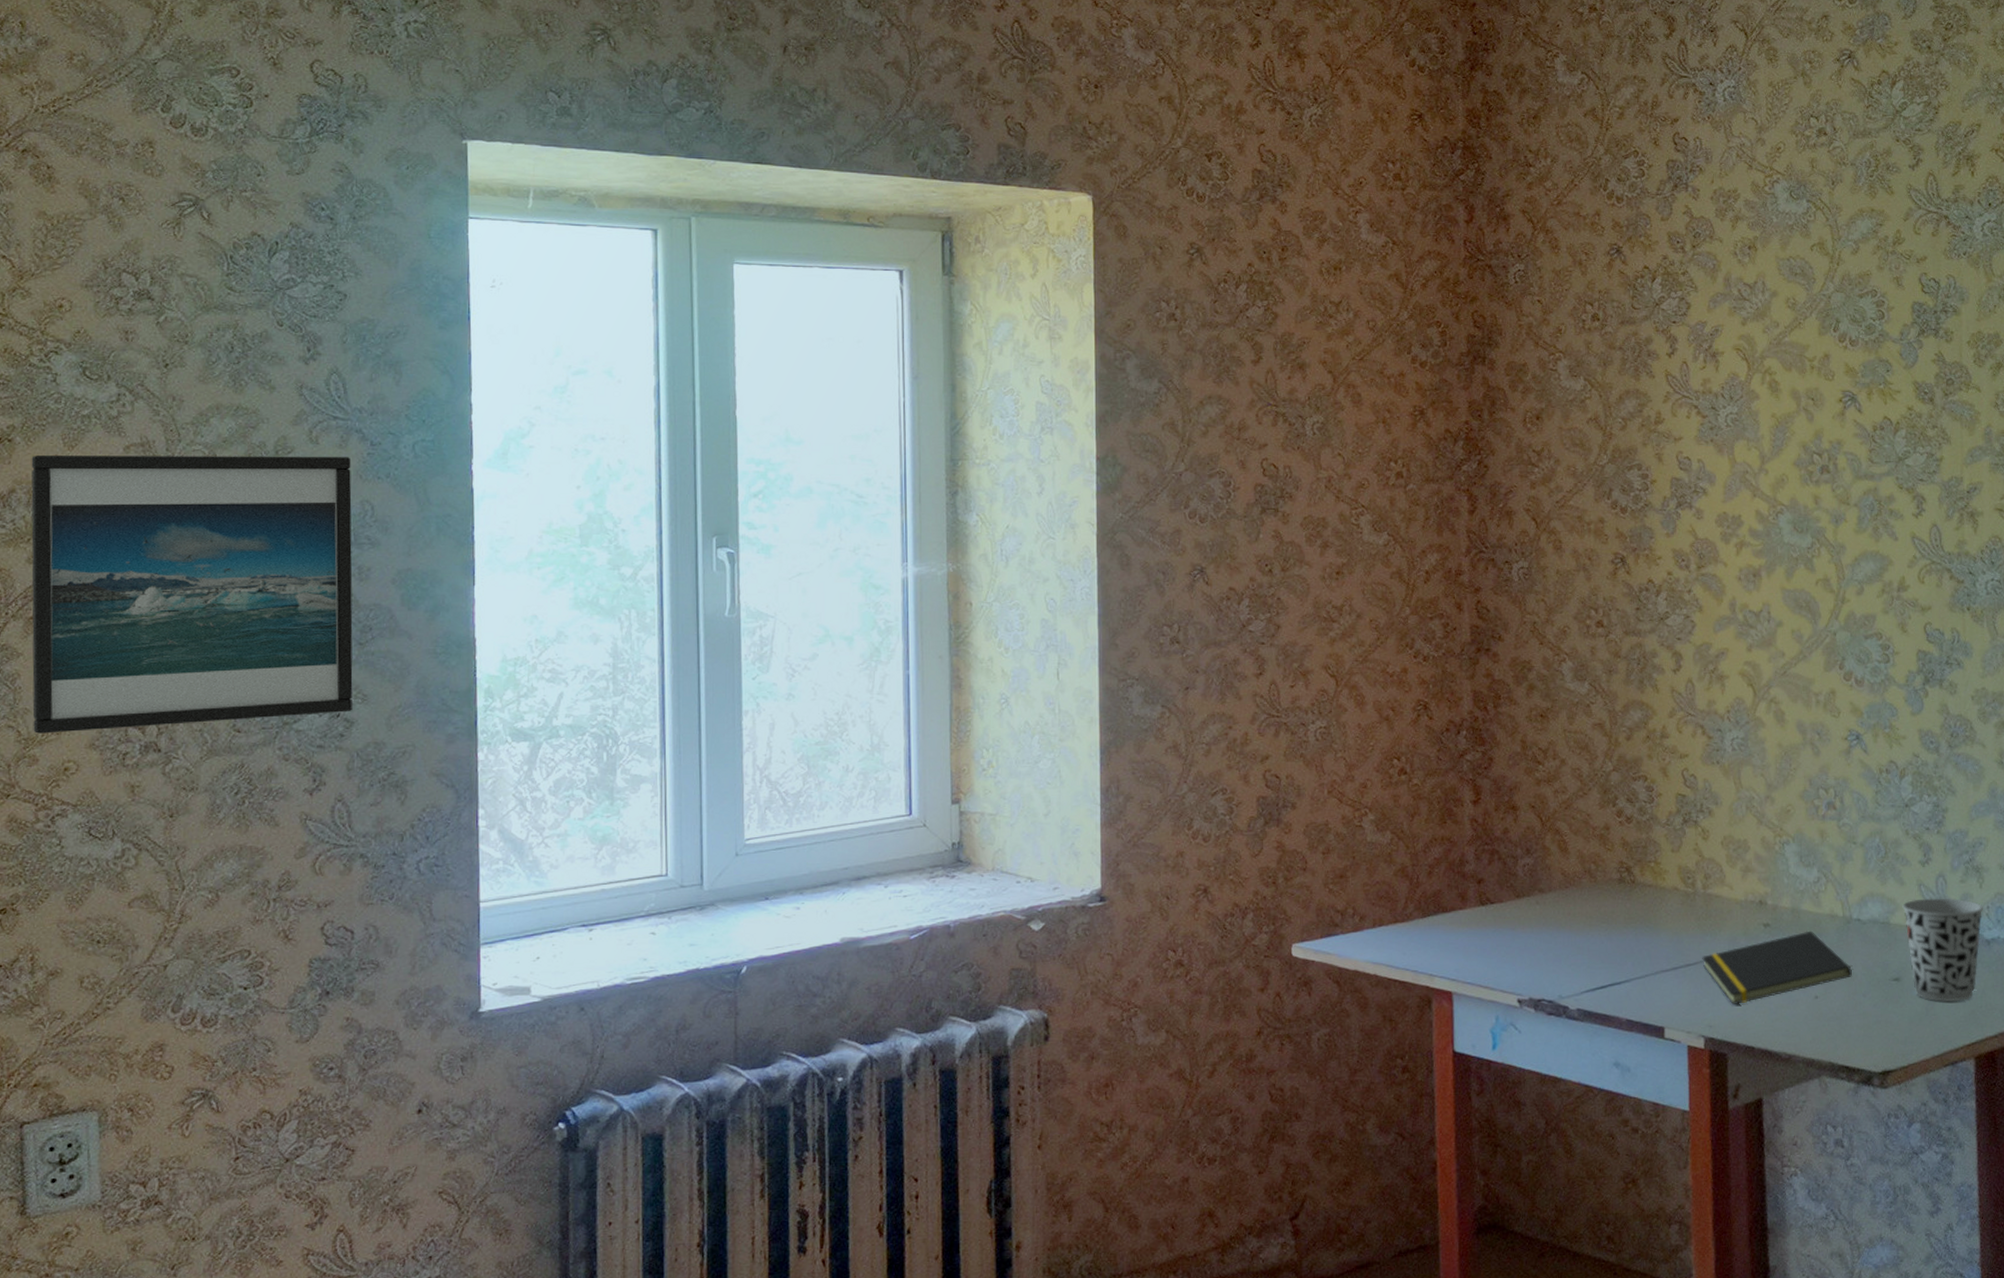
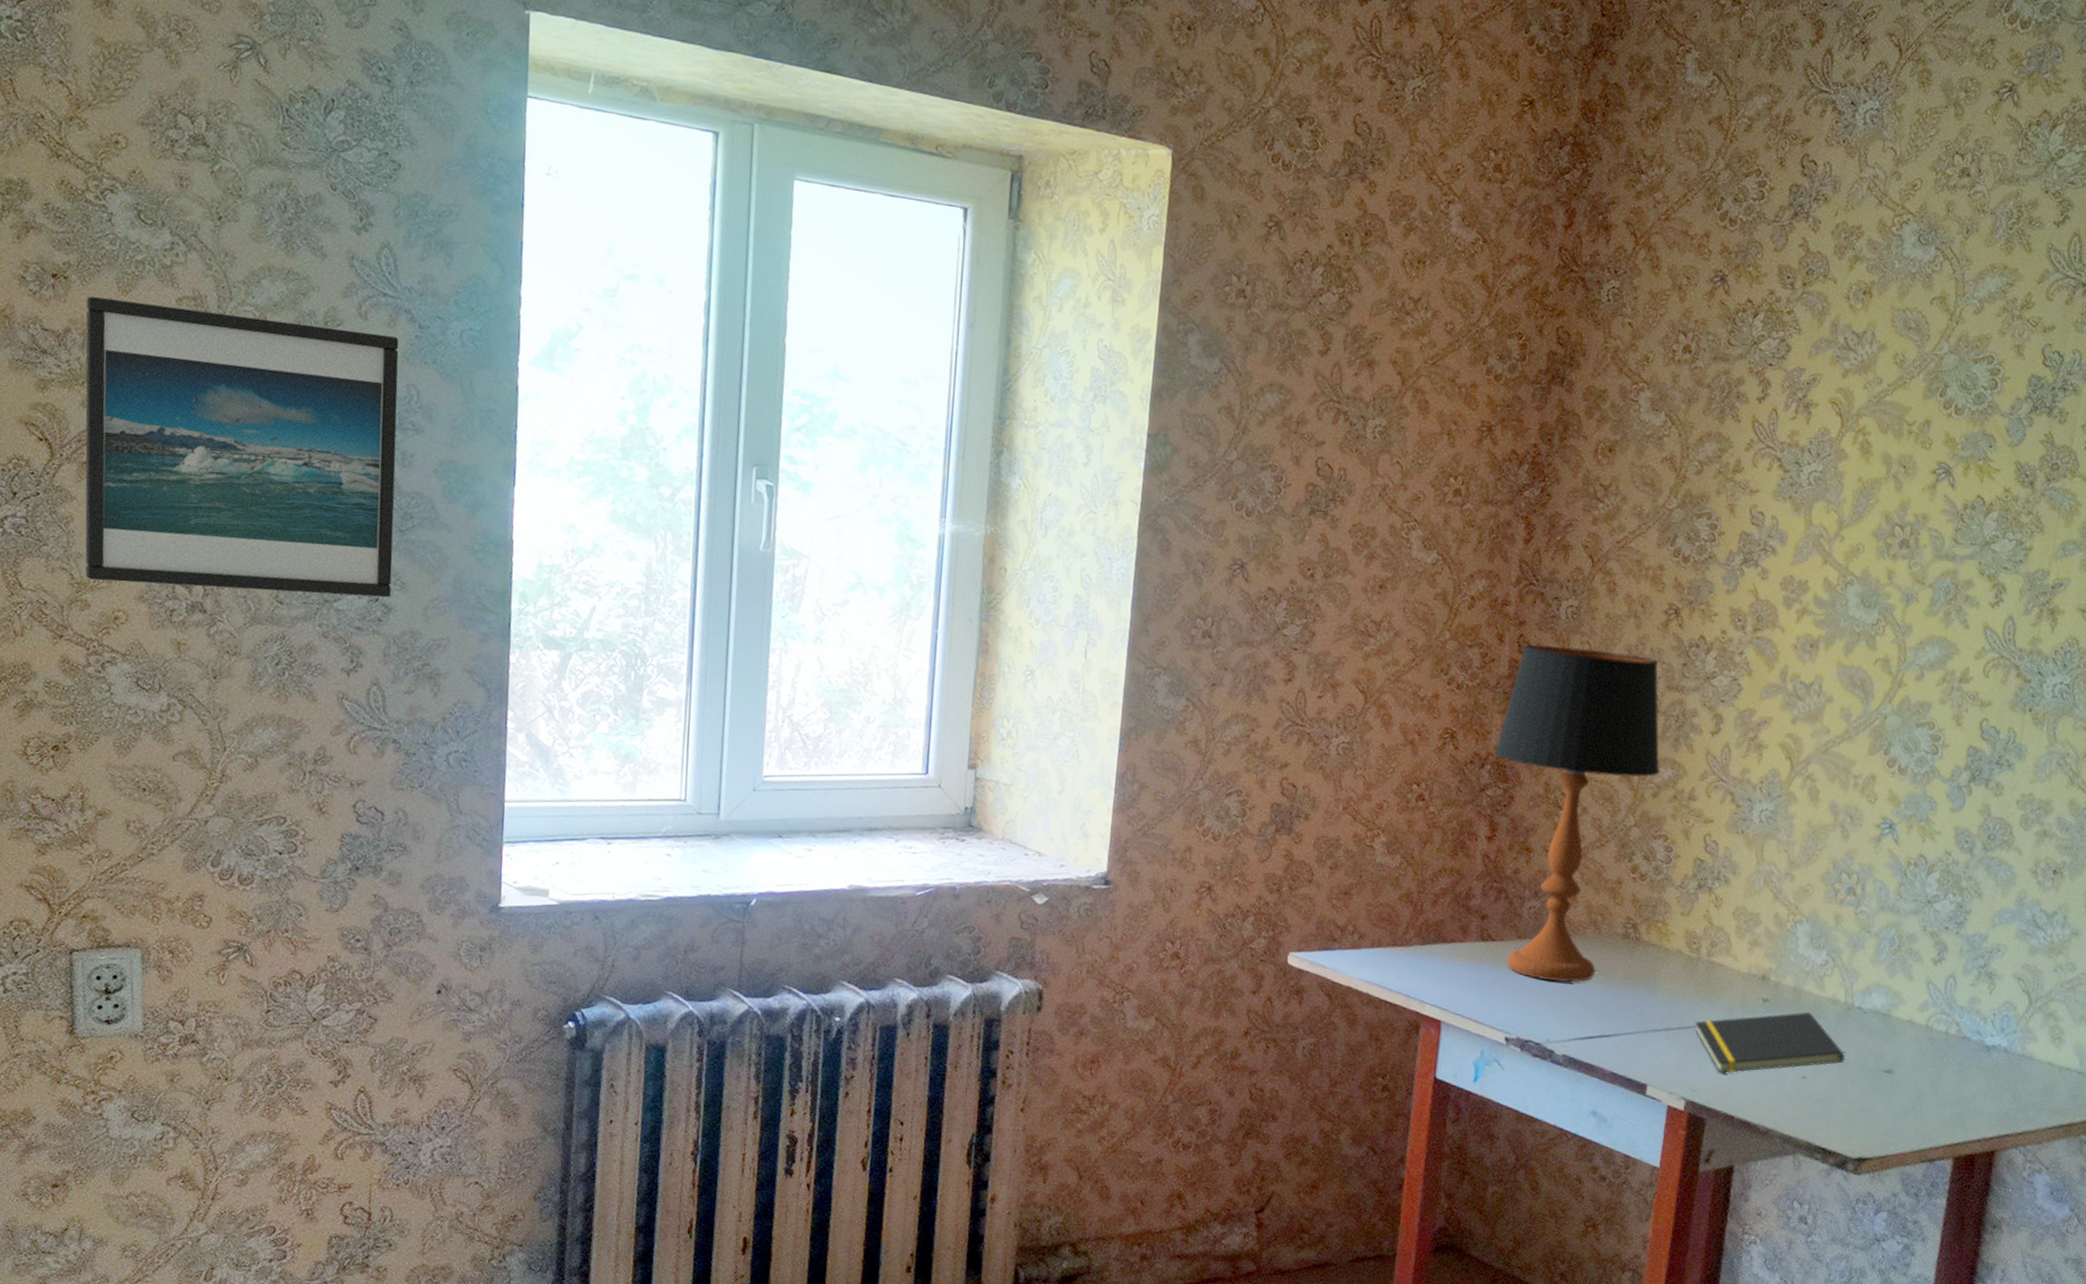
table lamp: none [1468,606,1629,937] -> present [1494,644,1660,982]
cup: present [1902,898,1983,1002] -> none [1904,995,1990,1103]

